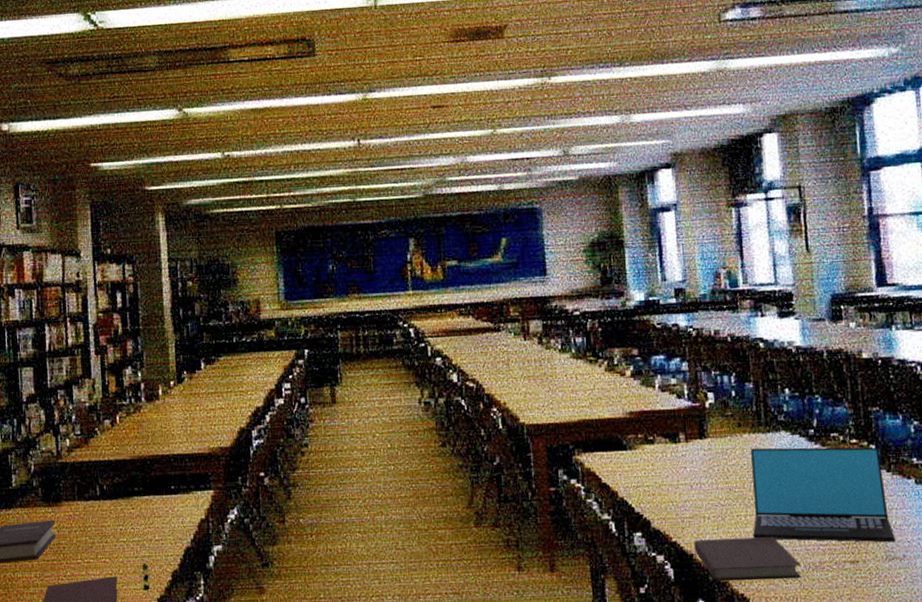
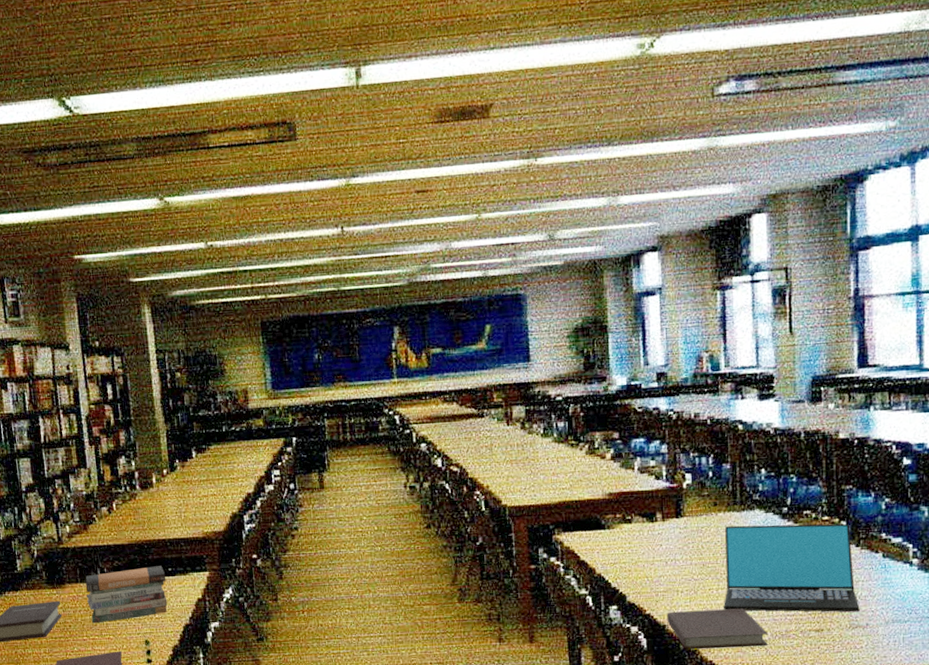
book stack: none [83,483,169,545] -> present [85,566,168,624]

